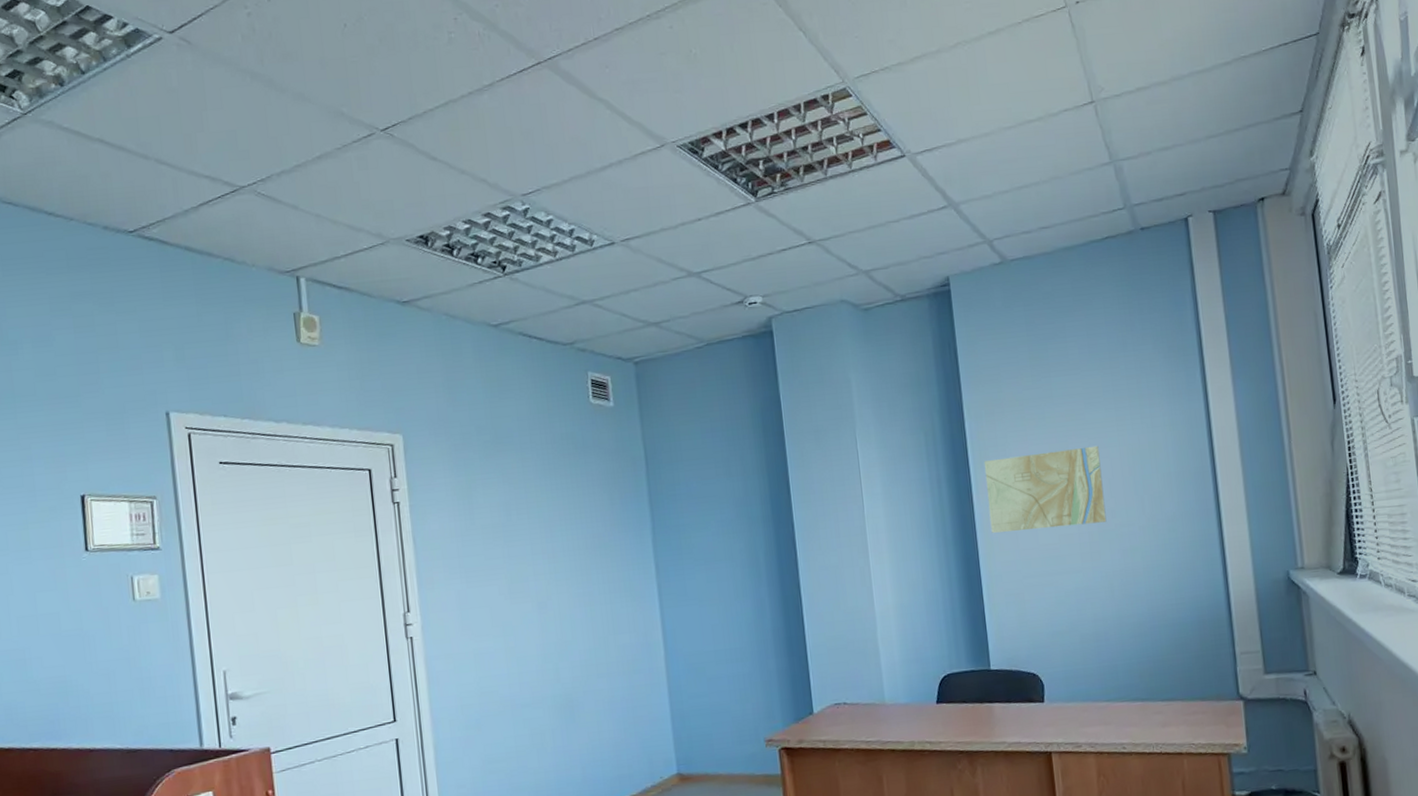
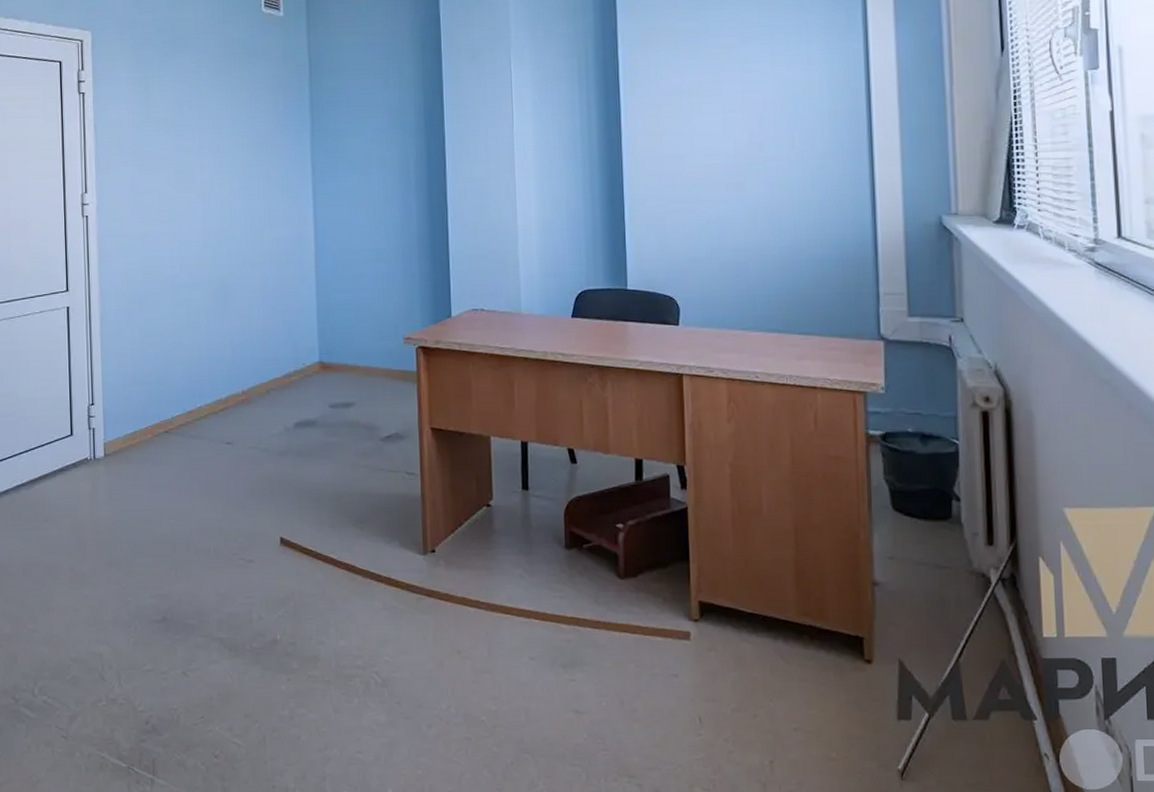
map: present [983,445,1107,533] -> none [634,79,755,158]

